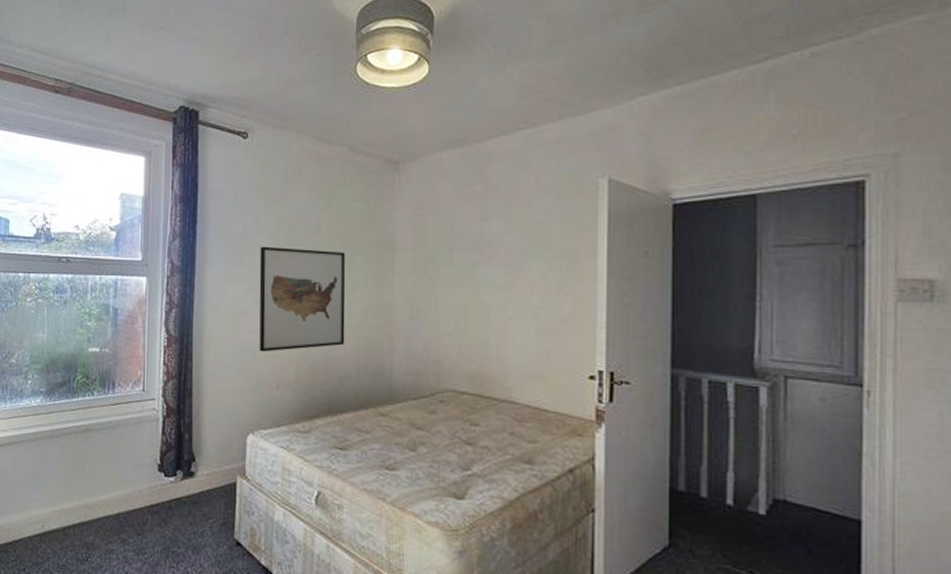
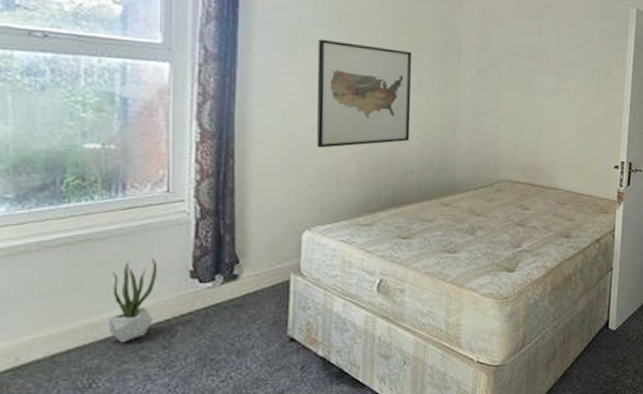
potted plant: none [101,448,135,525] -> present [109,257,158,343]

